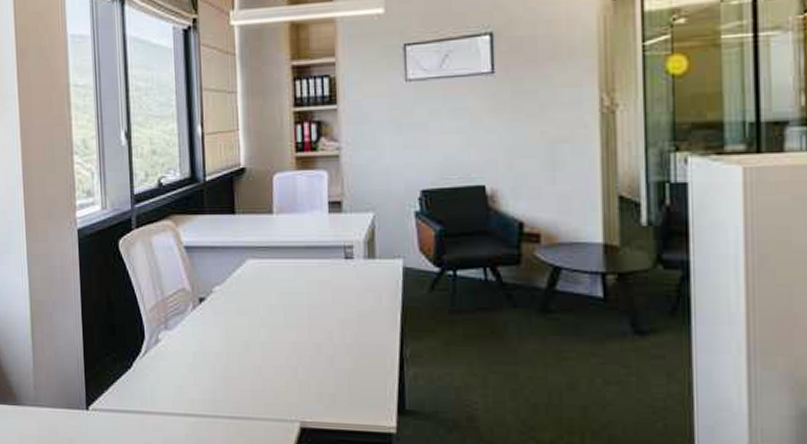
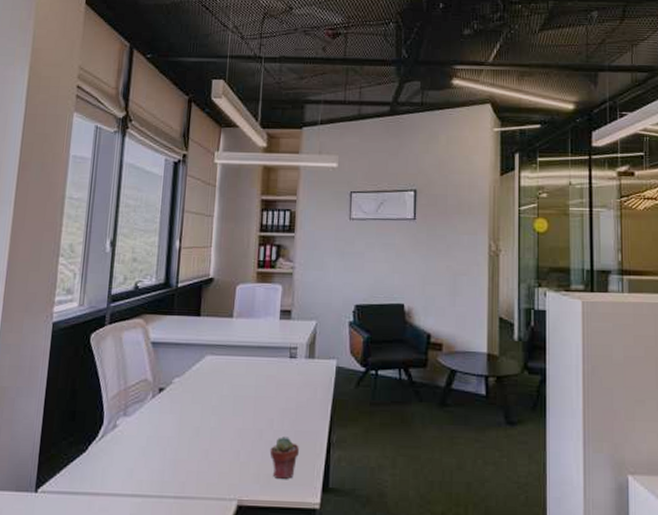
potted succulent: none [331,351,366,400] -> present [269,437,299,480]

